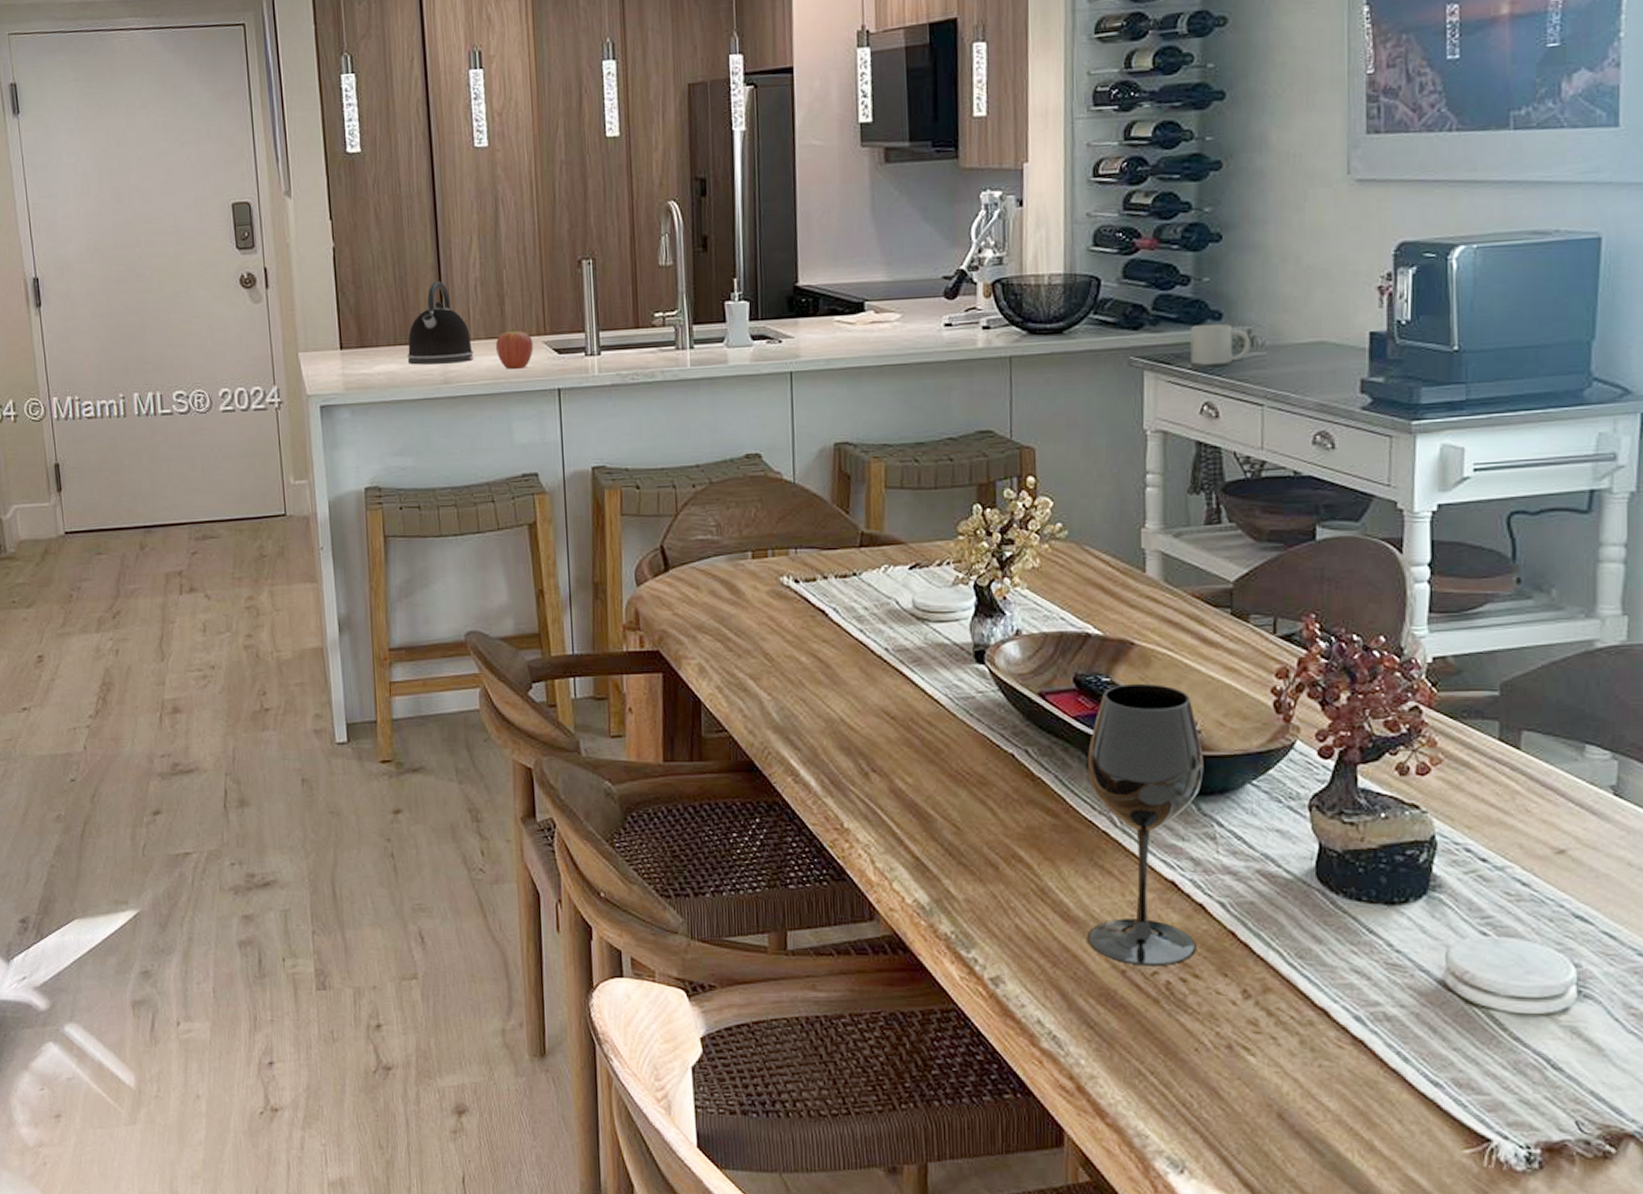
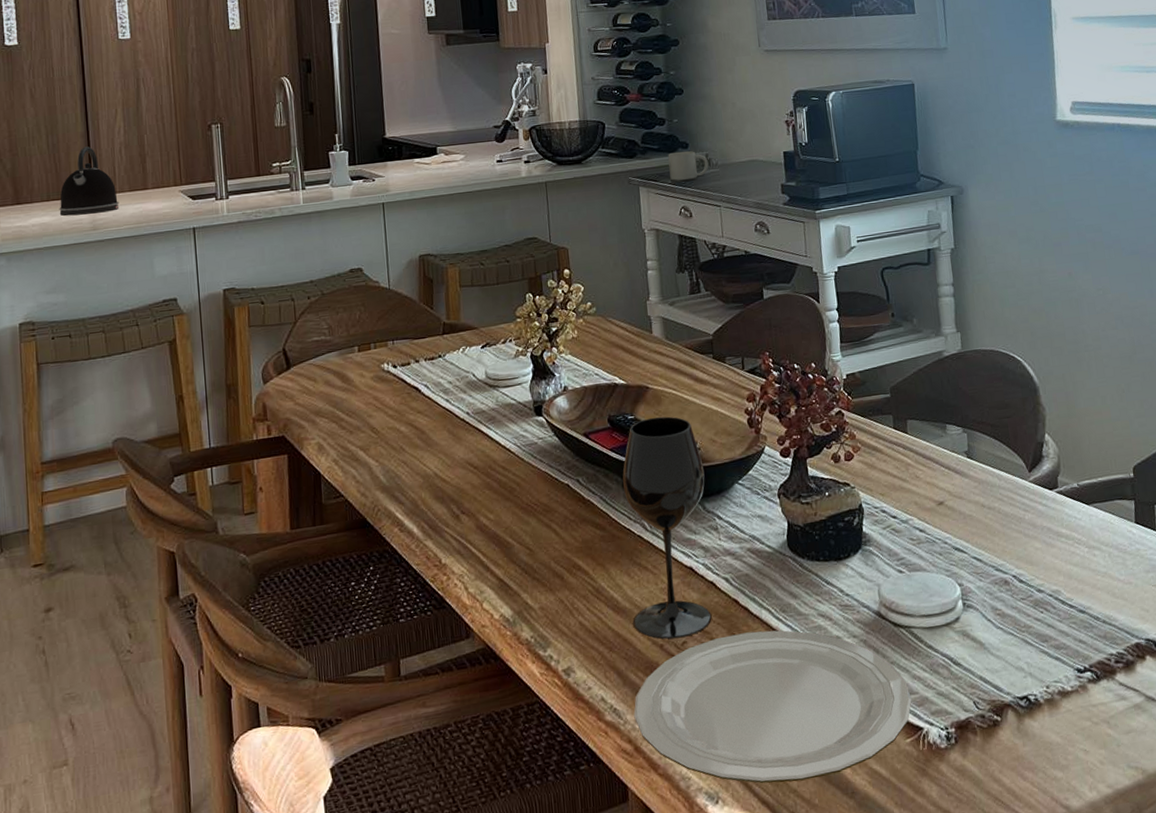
fruit: present [495,327,534,370] -> none [138,180,172,215]
plate: none [1079,974,1479,1171] -> present [634,630,912,784]

